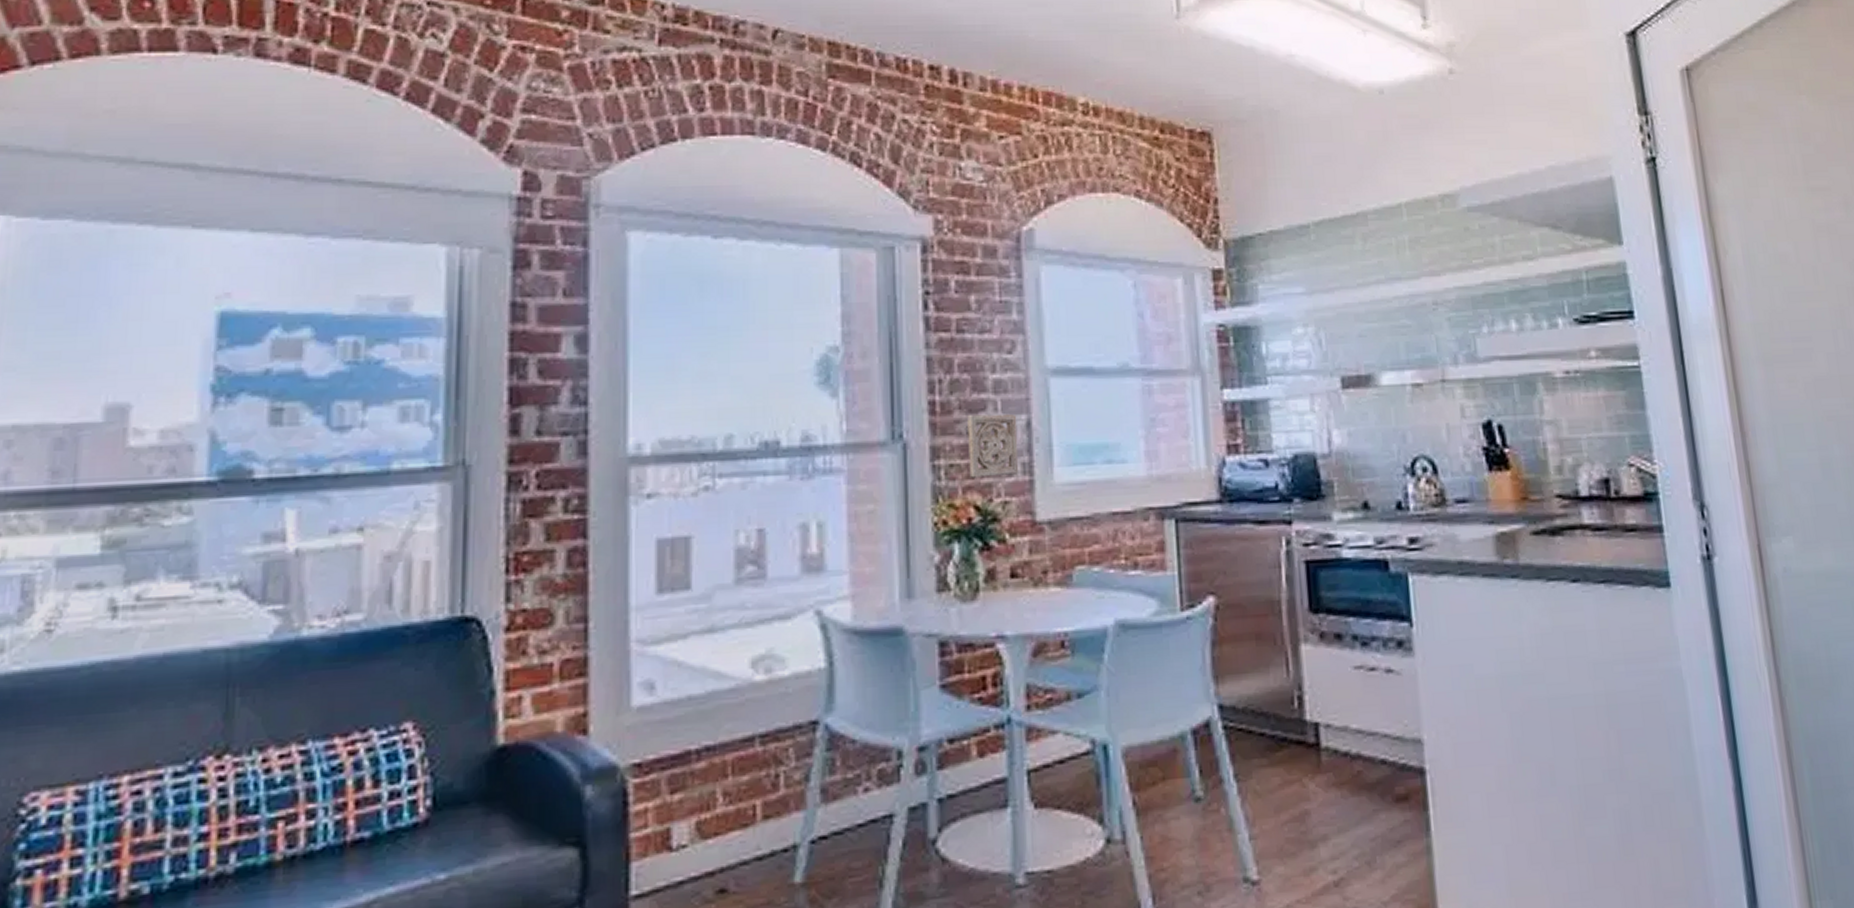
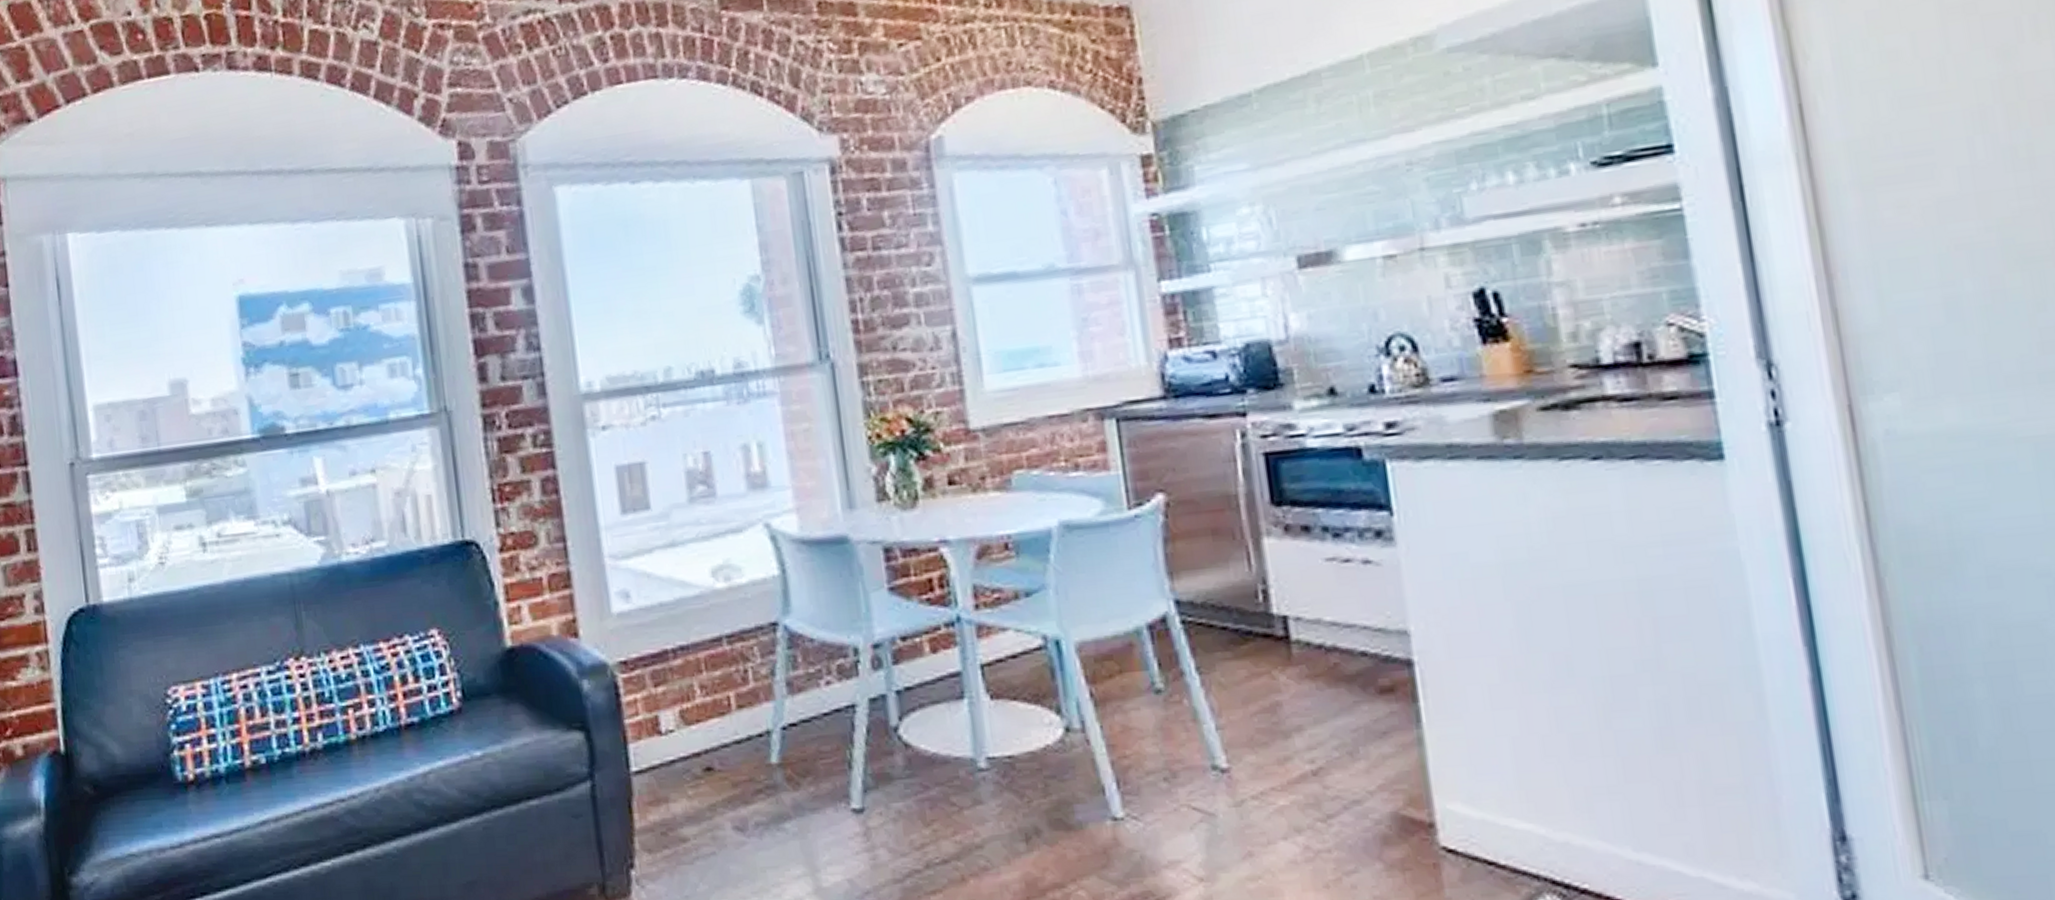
wall ornament: present [967,414,1019,478] -> none [891,326,948,392]

